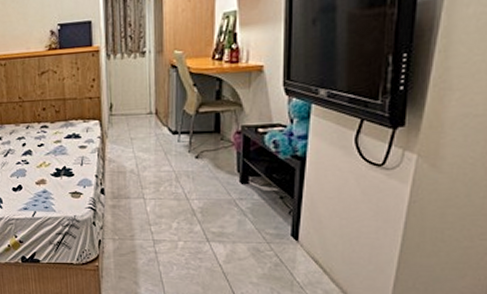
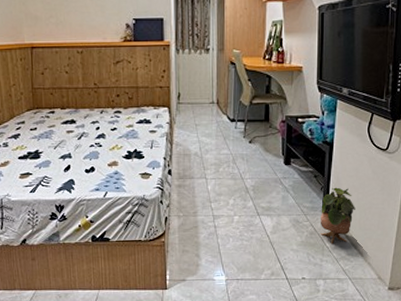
potted plant: none [289,211,337,279] -> present [321,187,355,244]

